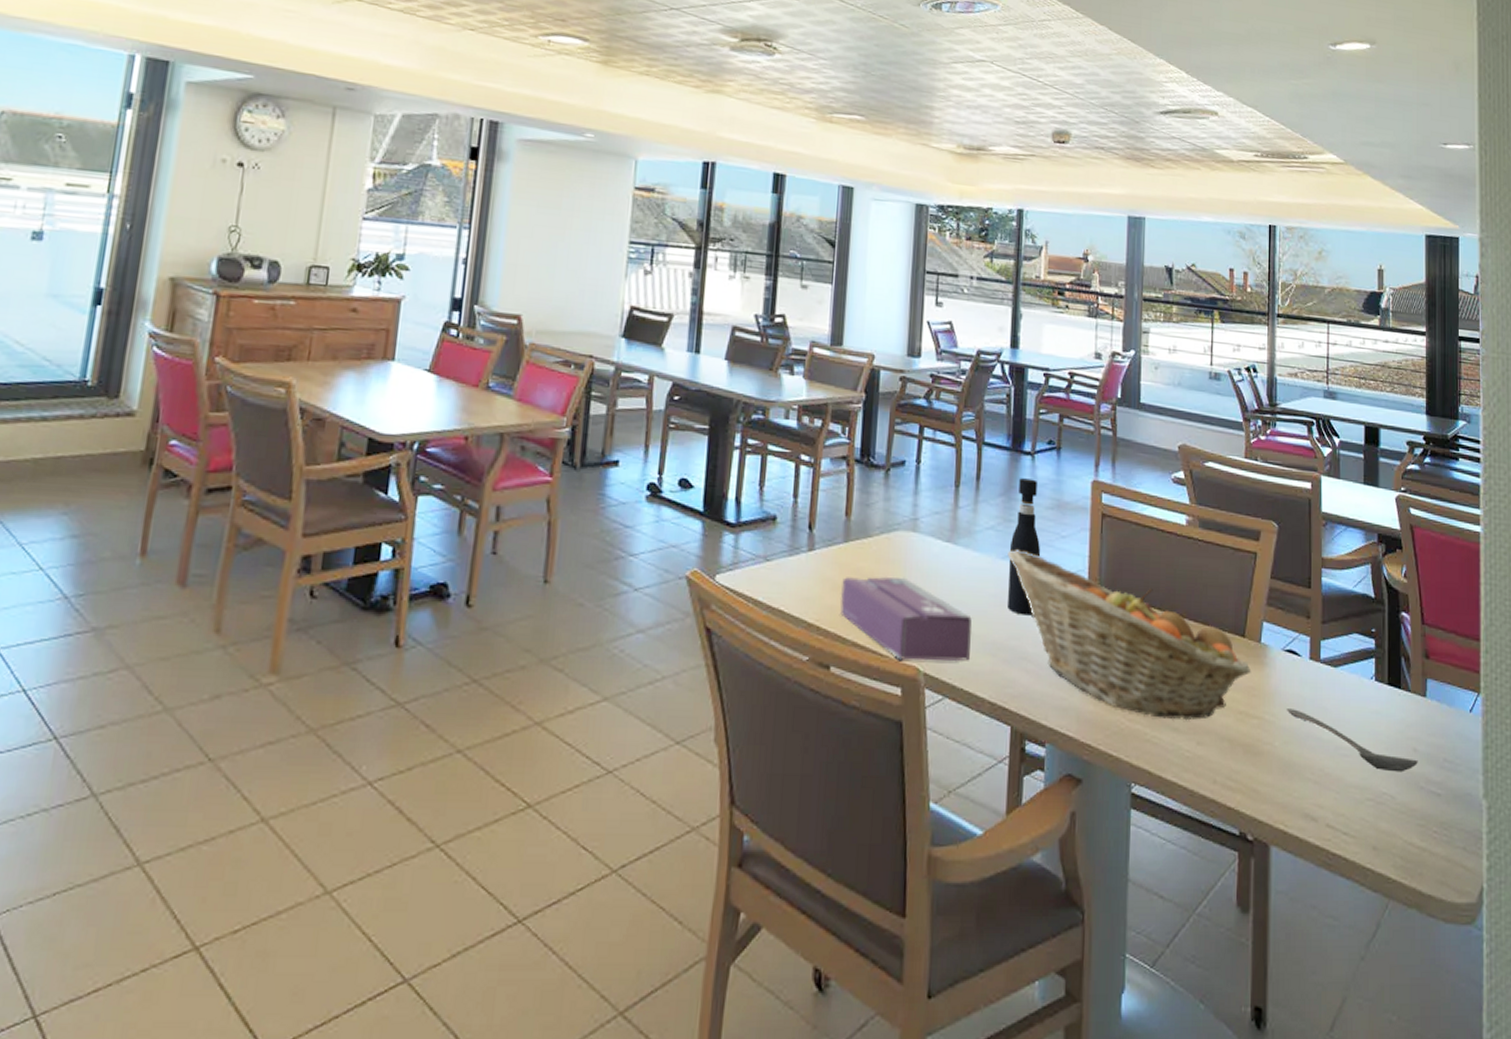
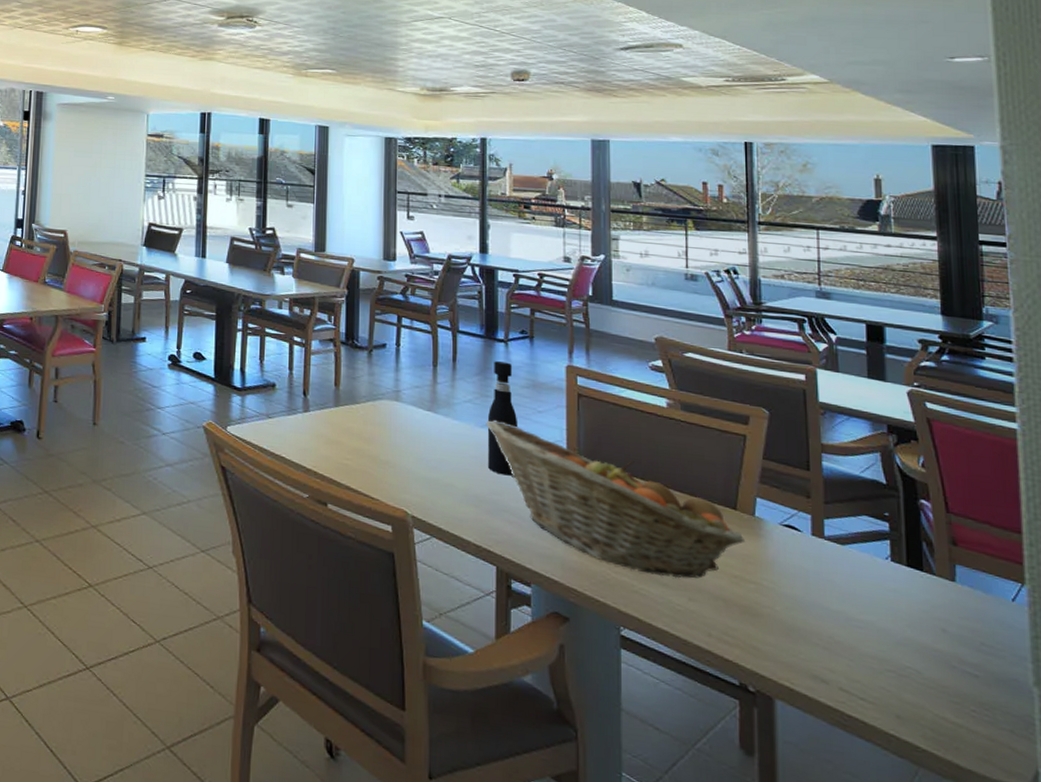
tissue box: present [840,577,972,662] -> none [333,434,454,509]
stirrer: present [1286,709,1418,773] -> none [787,578,948,650]

